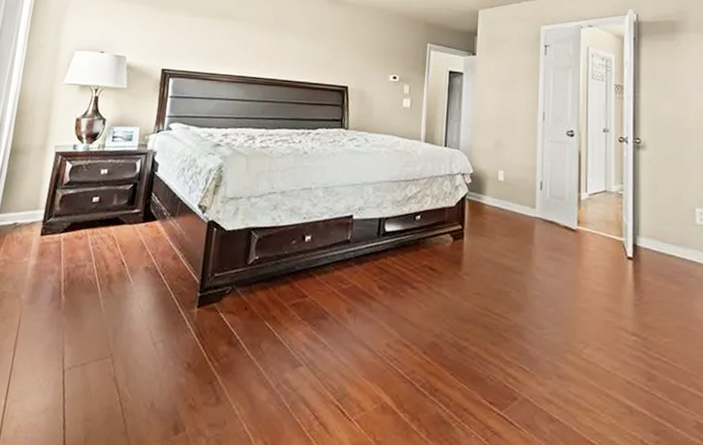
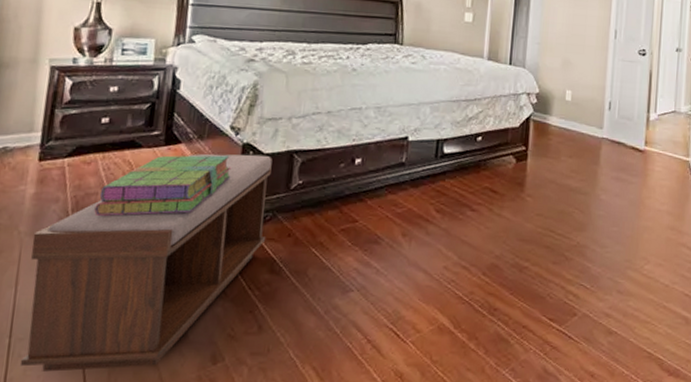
bench: none [12,230,233,434] -> present [19,153,273,372]
stack of books: none [82,231,198,287] -> present [94,155,232,216]

